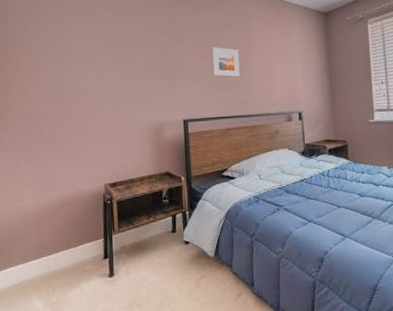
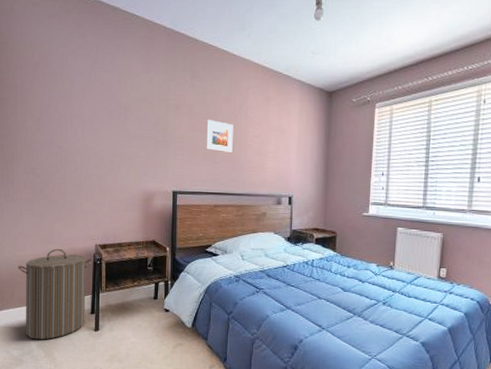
laundry hamper: none [16,193,102,298] -> present [18,248,92,340]

